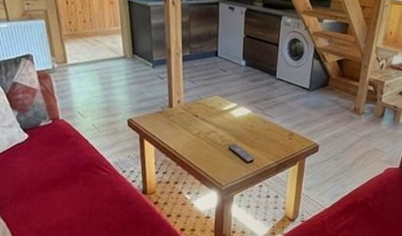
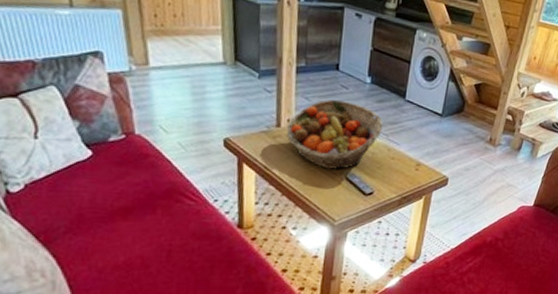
fruit basket: none [177,81,258,141] -> present [286,99,383,169]

